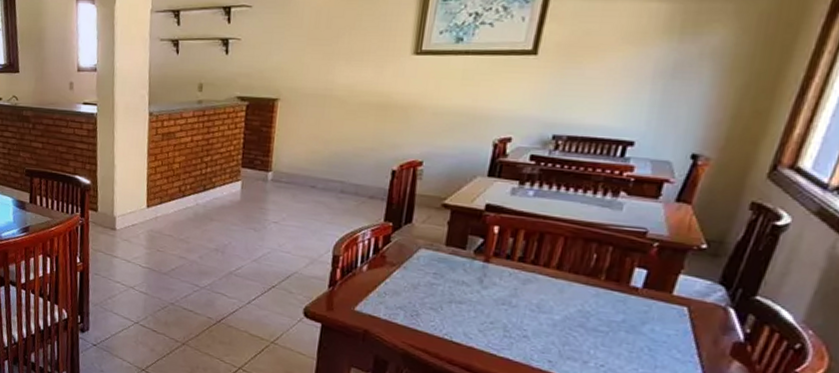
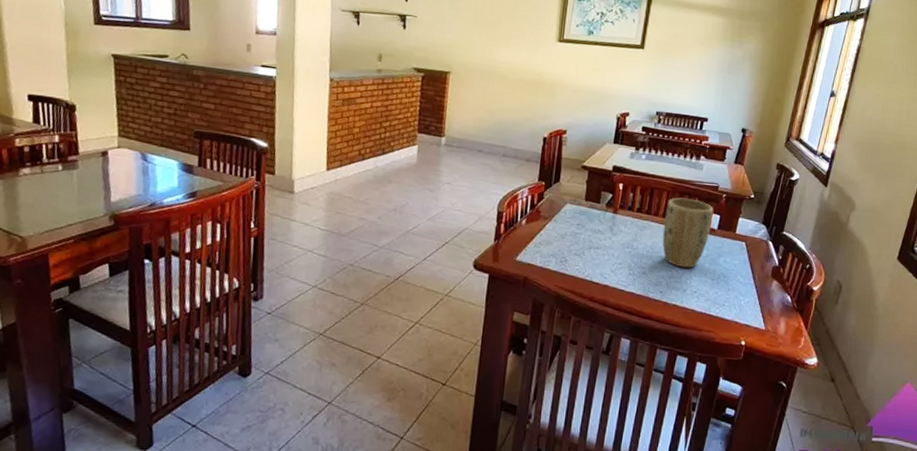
plant pot: none [554,245,637,336] -> present [662,197,714,269]

